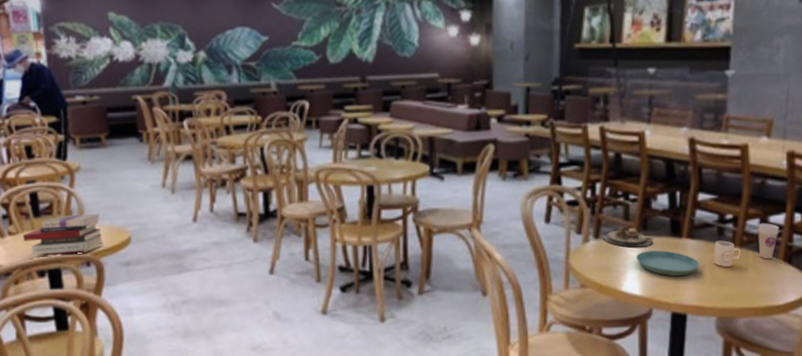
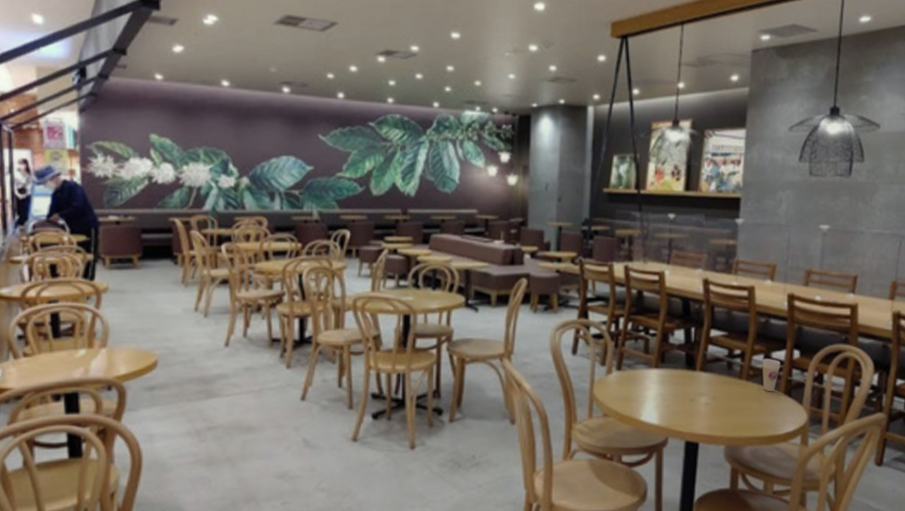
books: present [23,213,104,255] -> none [39,336,128,378]
pastry: present [603,226,653,249] -> none [625,359,670,380]
saucer: present [636,250,700,277] -> none [655,382,711,407]
mug: present [713,240,741,268] -> none [723,374,747,400]

